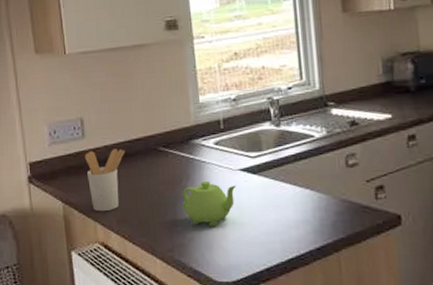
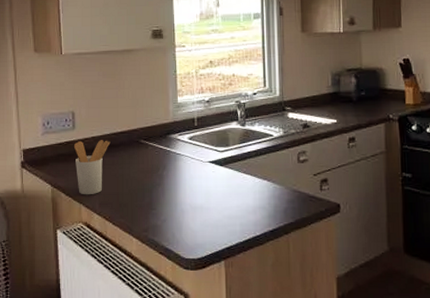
teapot: present [183,180,236,227] -> none [158,170,205,211]

